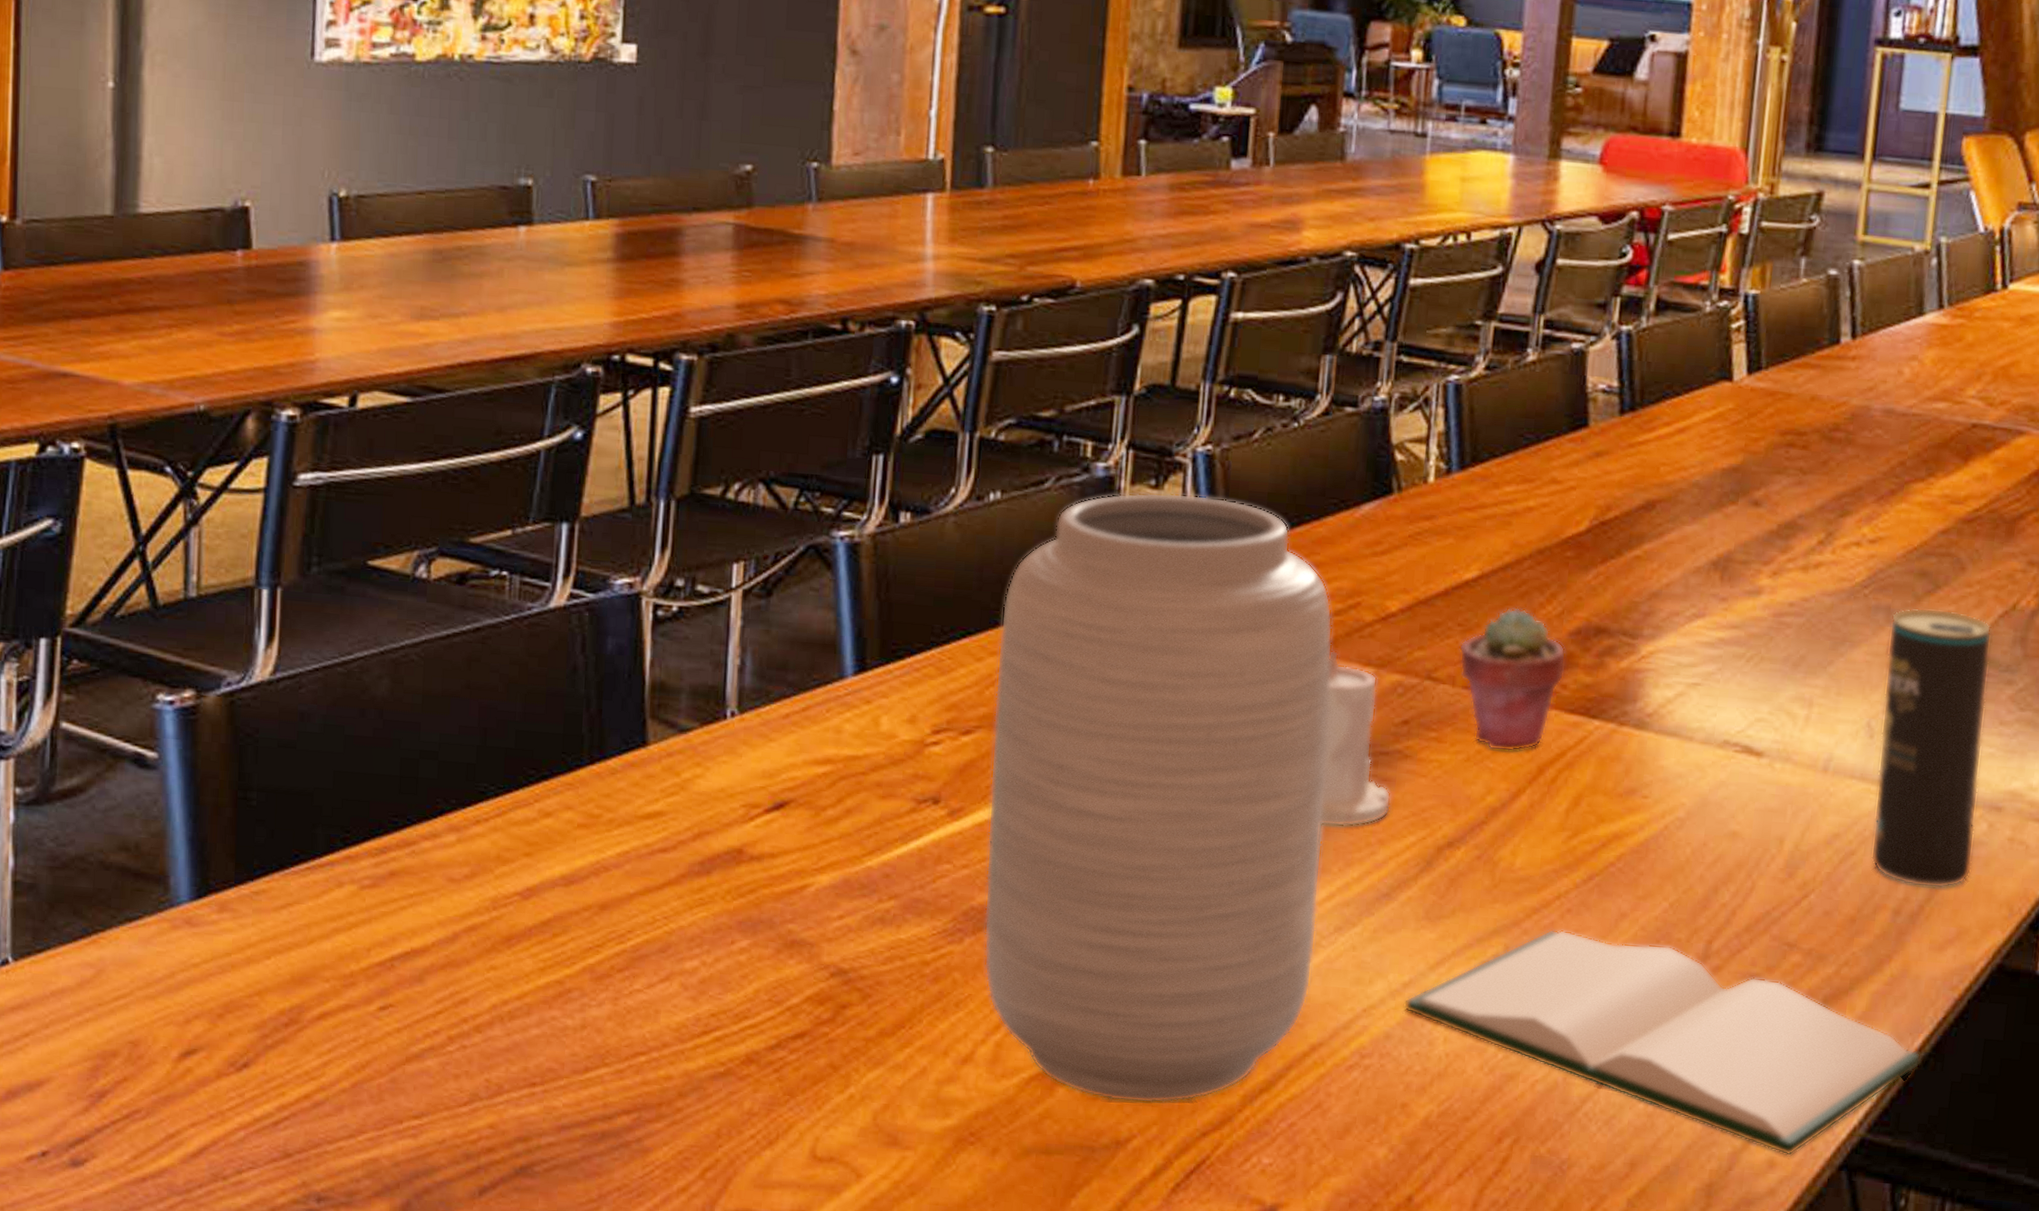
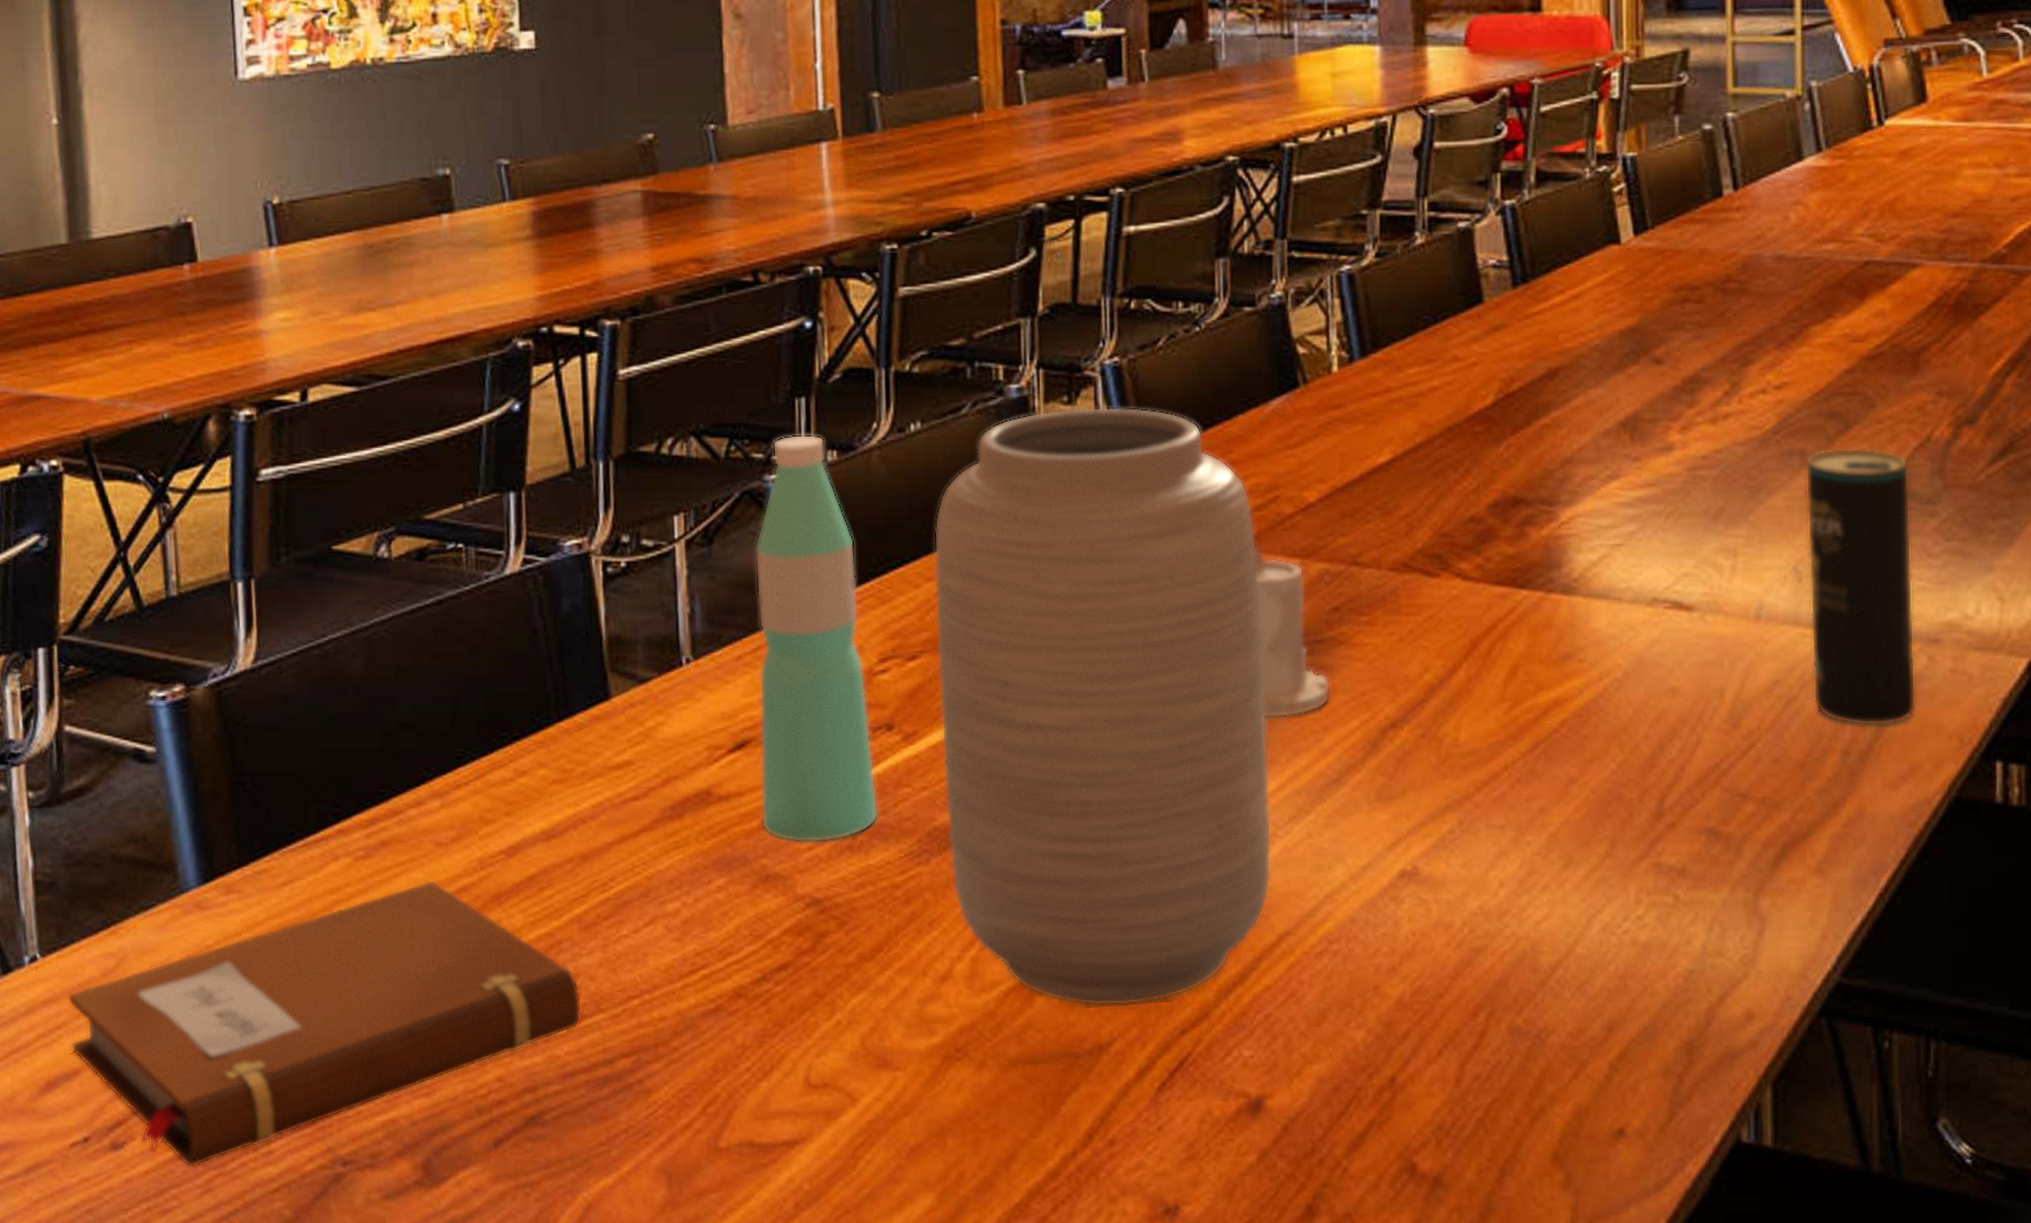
notebook: none [37,915,586,1192] -> present [67,880,582,1168]
water bottle: none [792,492,920,913] -> present [755,434,879,843]
hardback book: present [1404,929,1921,1156] -> none [1366,800,1888,1006]
potted succulent: present [1459,607,1566,752] -> none [1381,486,1487,629]

